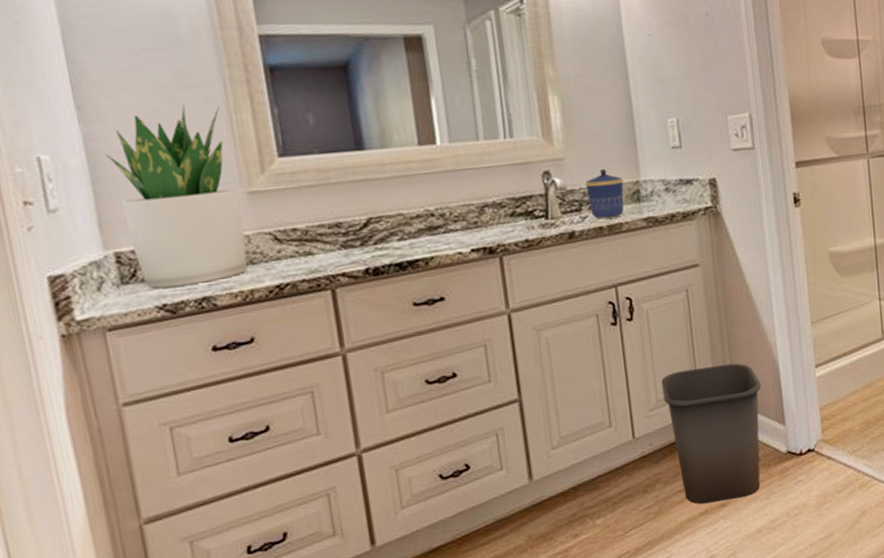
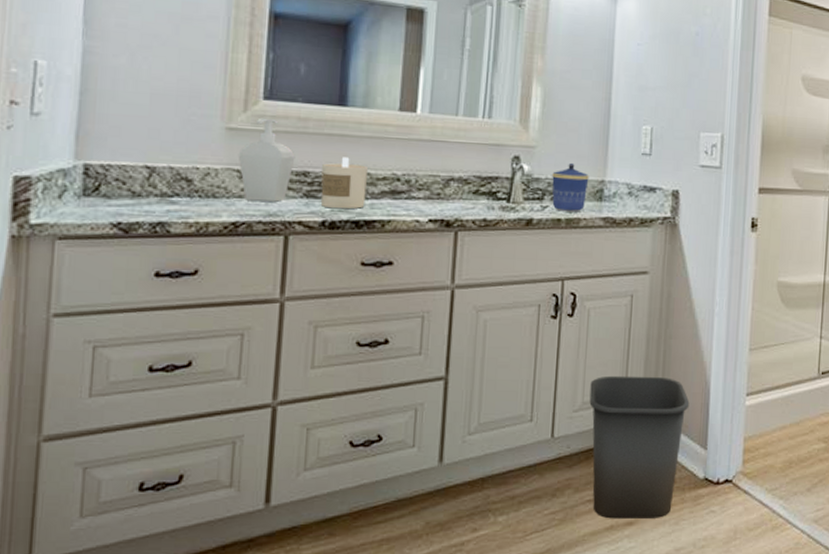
planter: present [104,104,248,289] -> none [98,35,219,208]
soap bottle: none [266,175,325,262] -> present [238,117,295,202]
candle: none [353,201,405,256] -> present [320,157,368,210]

